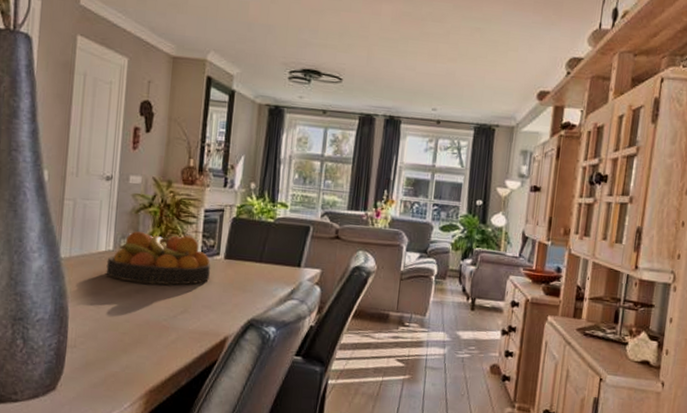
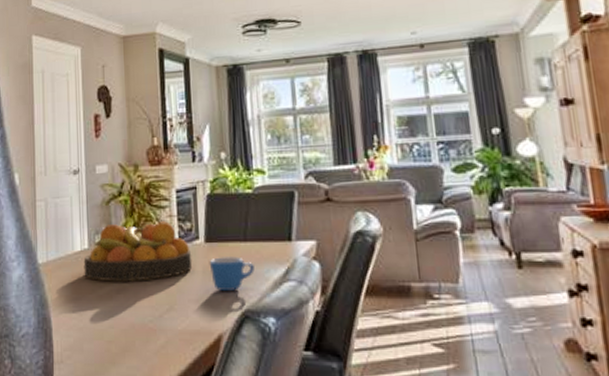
mug: none [225,273,265,303] -> present [209,256,255,292]

